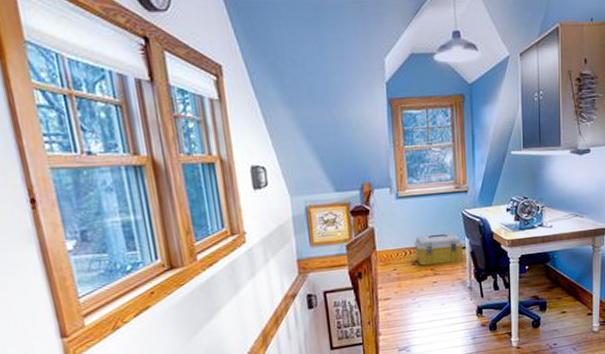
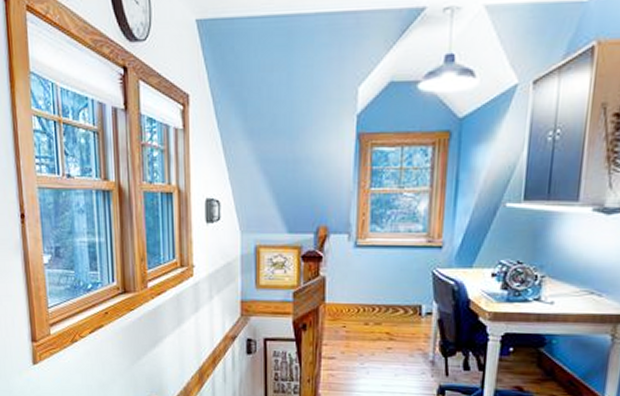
storage box: present [414,232,464,266] -> none [369,292,431,329]

